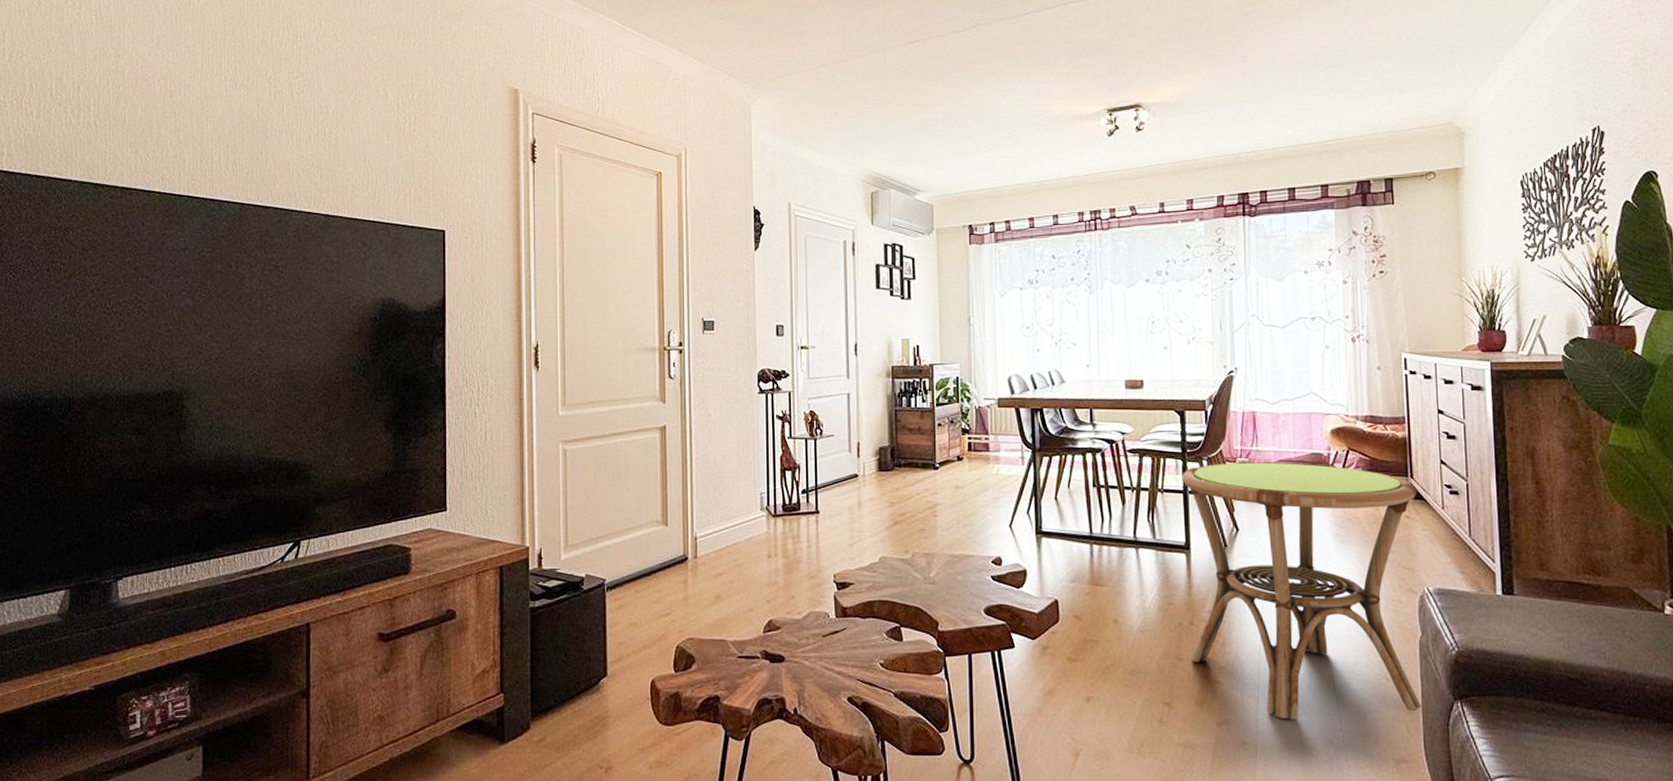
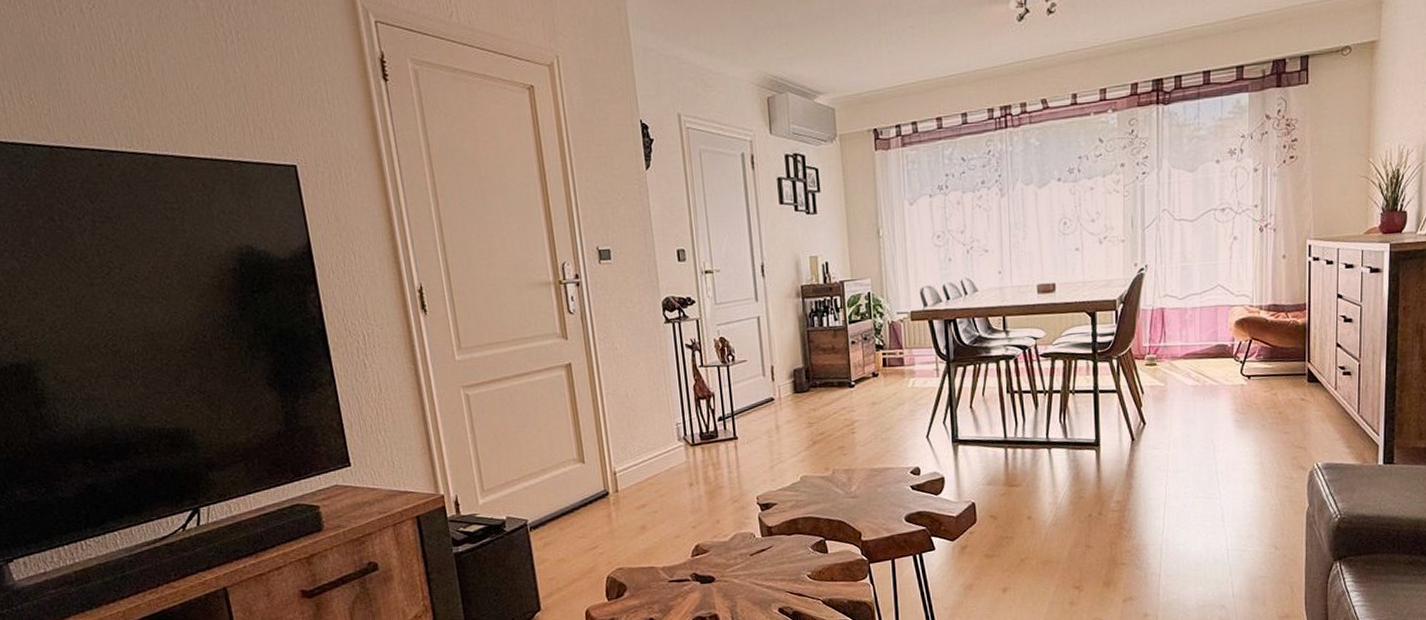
side table: present [1182,462,1421,721] -> none [1092,355,1314,592]

